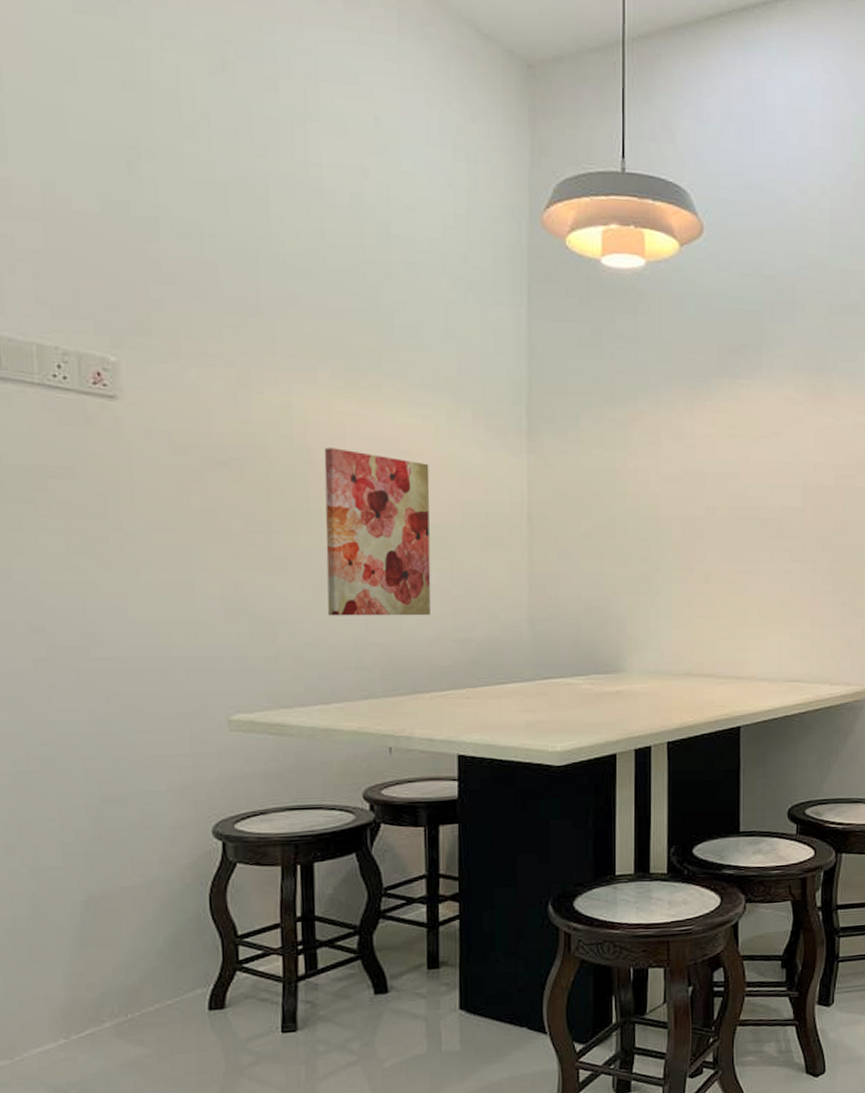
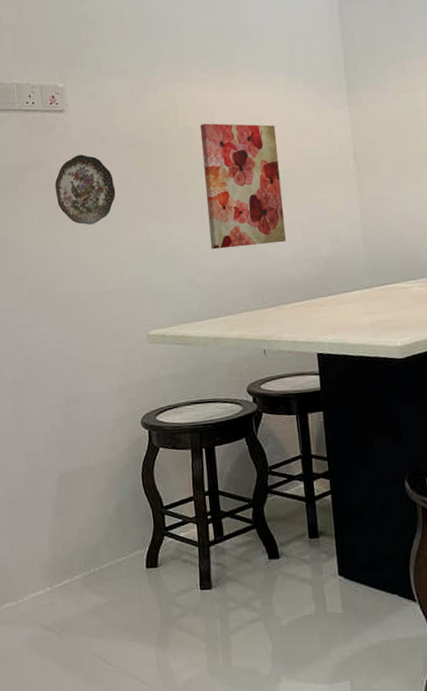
decorative plate: none [96,464,193,565] -> present [55,154,116,225]

